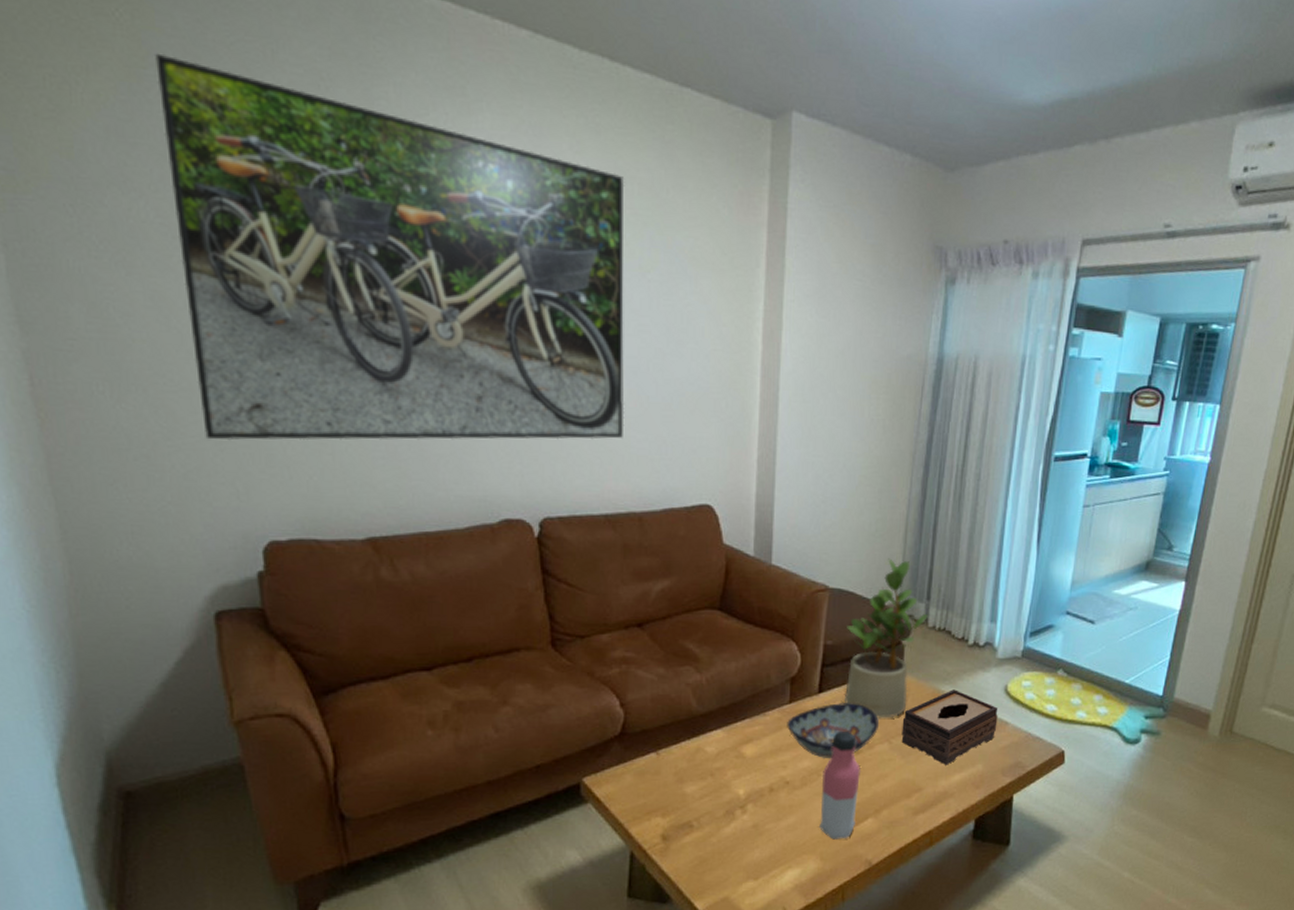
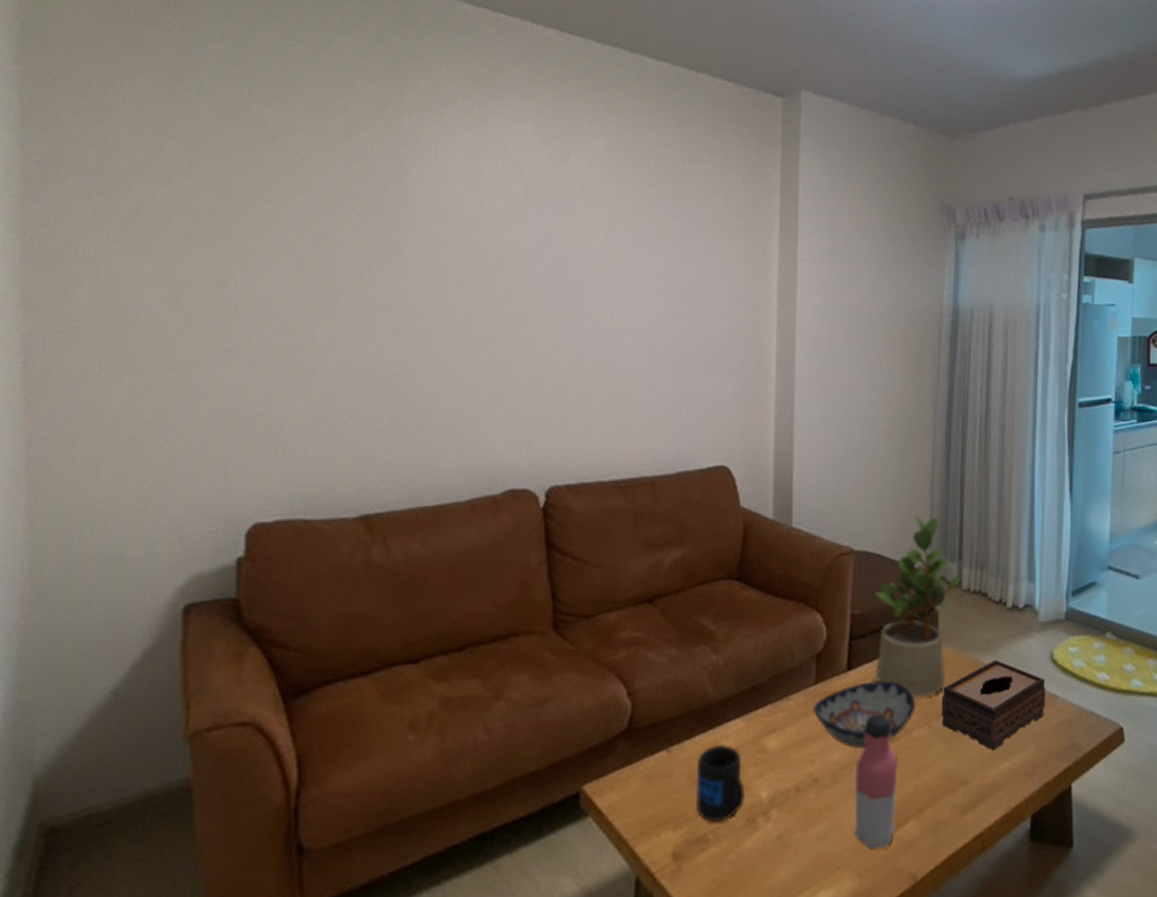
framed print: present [155,53,625,441] -> none [199,57,642,418]
mug: none [681,750,726,813] -> present [695,745,746,823]

